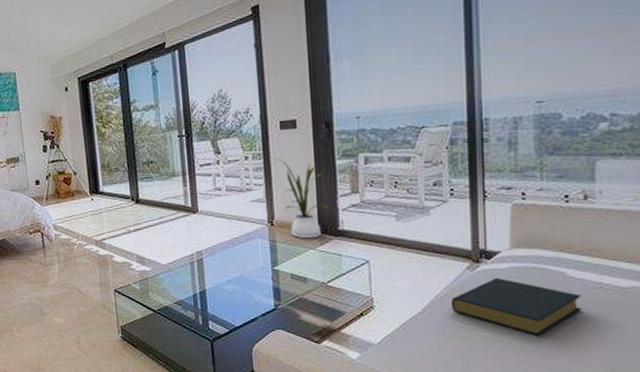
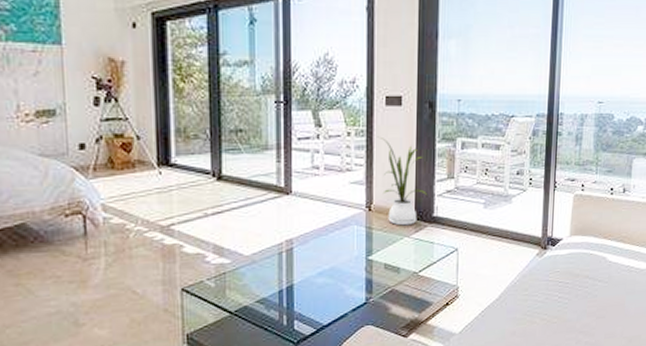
hardback book: present [450,277,582,336] -> none [522,263,615,316]

